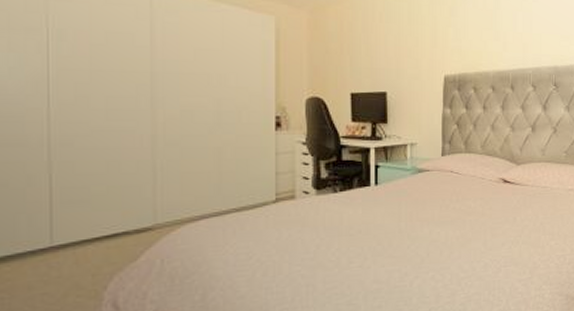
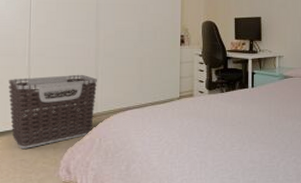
clothes hamper: none [18,171,155,278] -> present [8,74,97,149]

